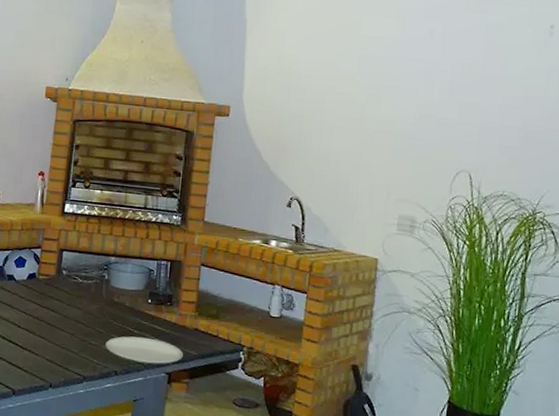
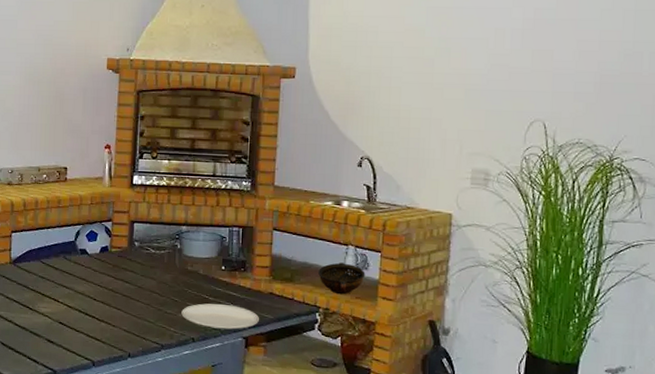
colander: none [244,301,291,334] -> present [318,262,366,294]

